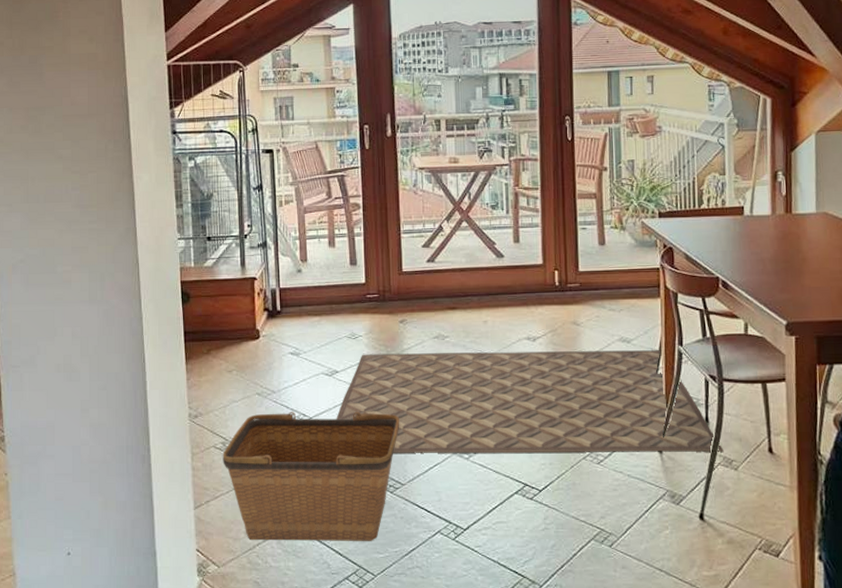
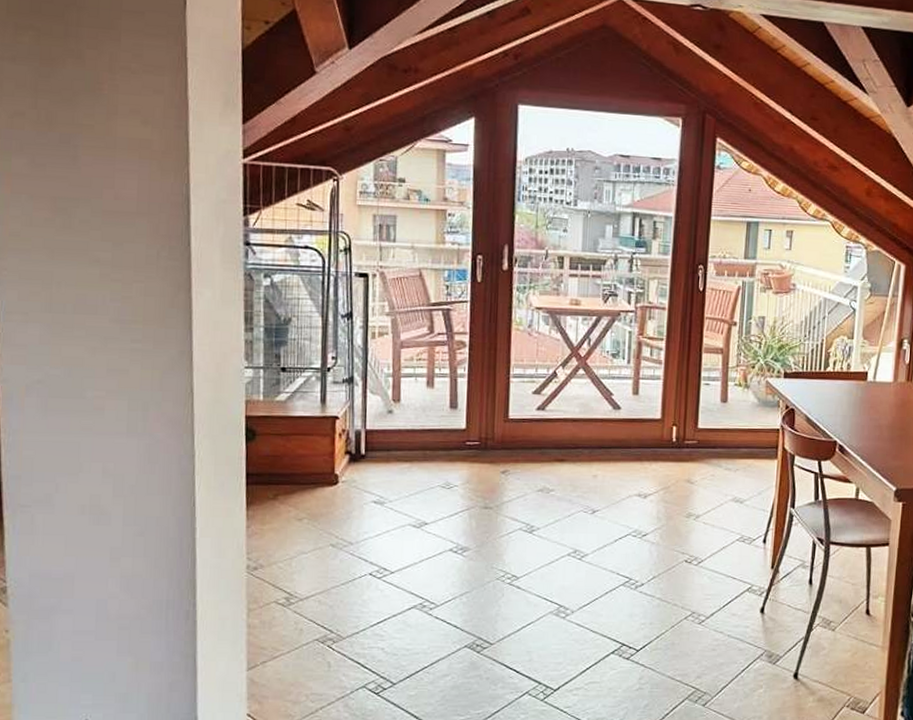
bicycle basket: present [222,411,400,541] -> none [285,565,494,704]
rug: present [336,350,724,453] -> none [422,505,824,613]

